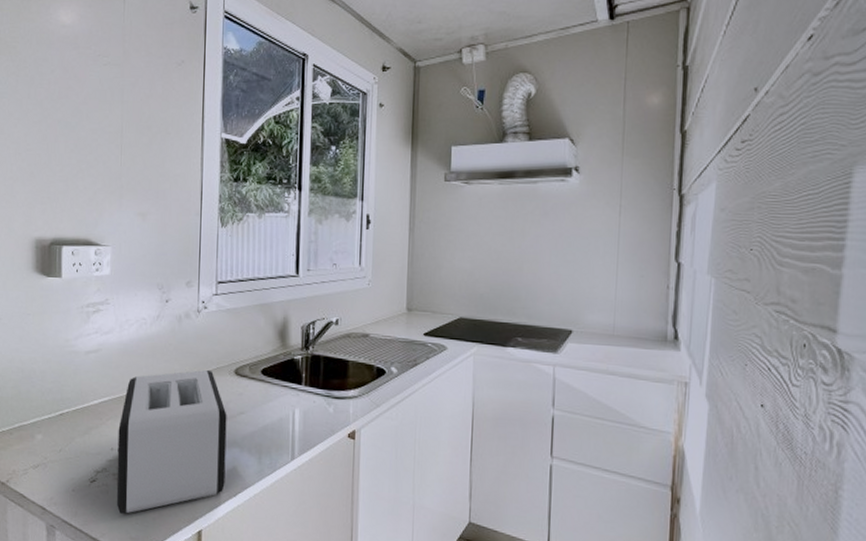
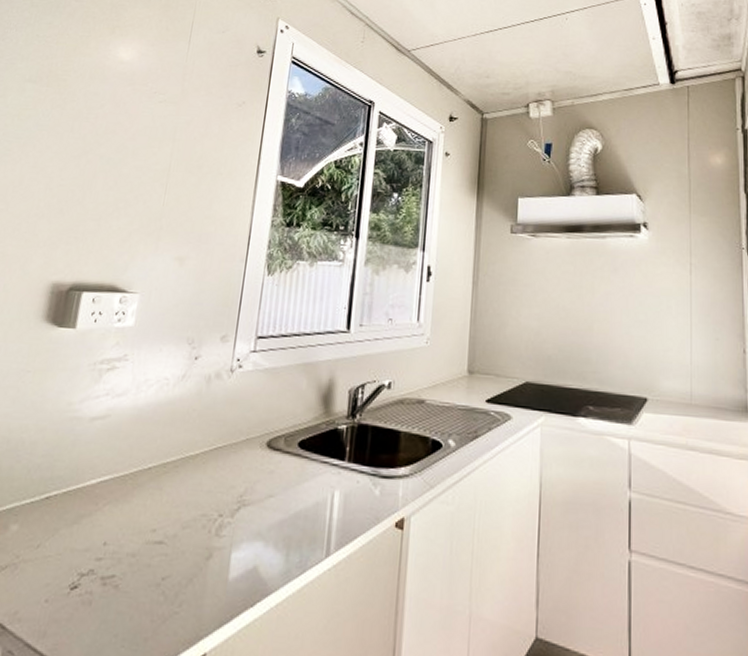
toaster: present [116,369,227,514] -> none [99,441,253,633]

